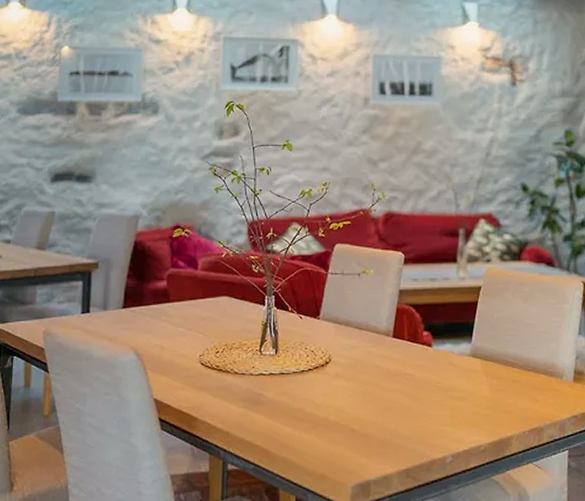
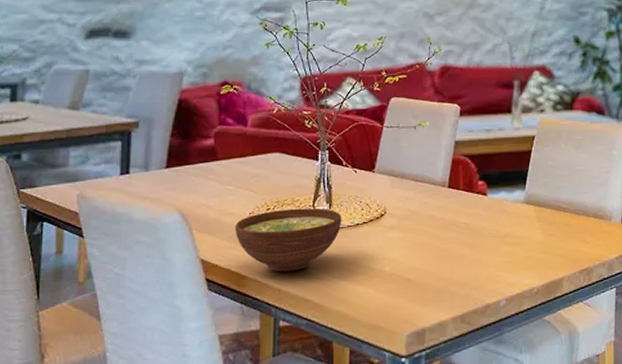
bowl: none [186,352,288,415] -> present [235,208,342,272]

